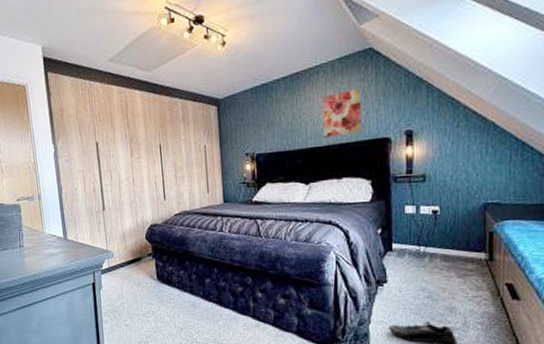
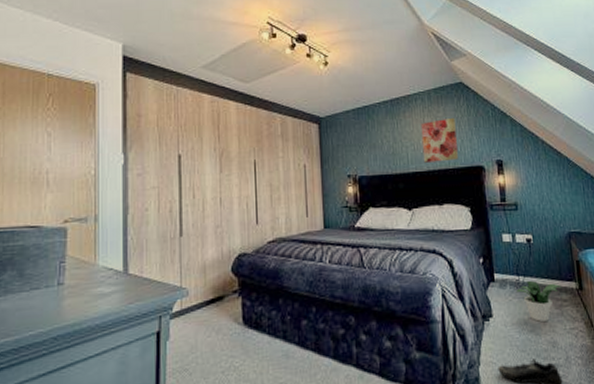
potted plant: none [416,250,468,289] -> present [517,280,562,322]

